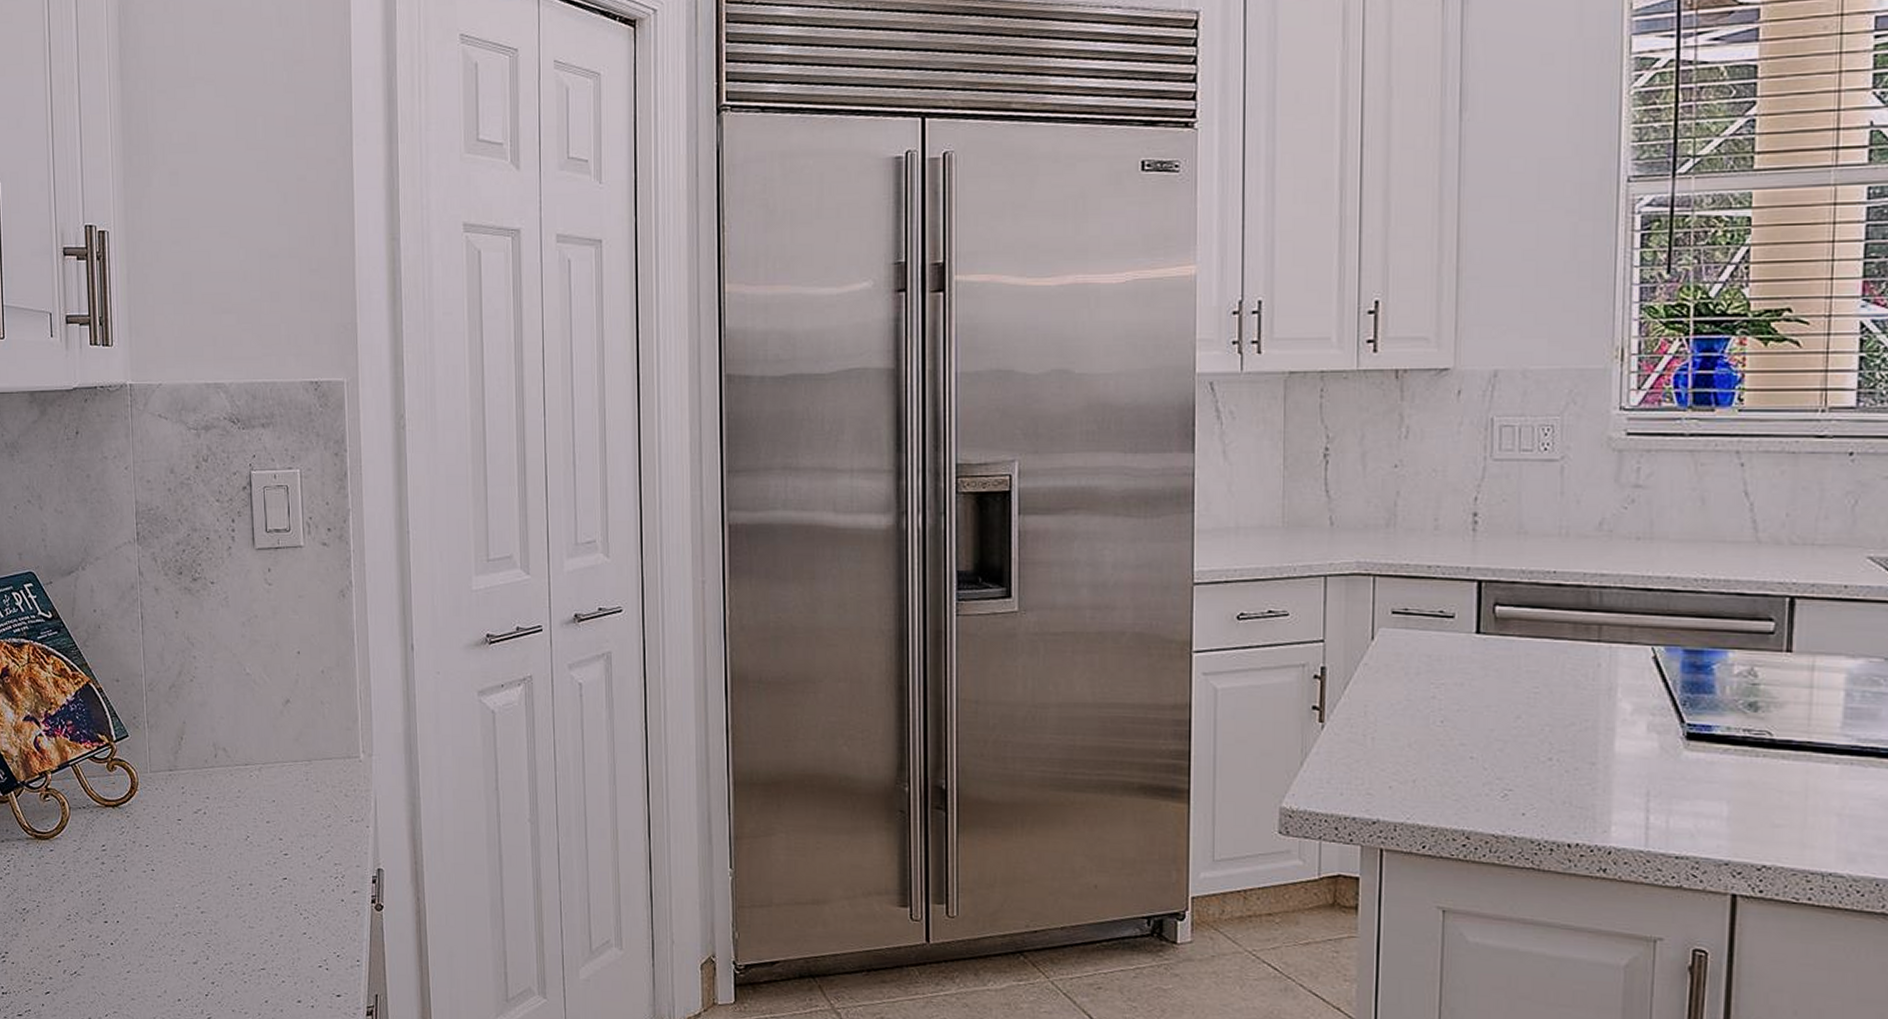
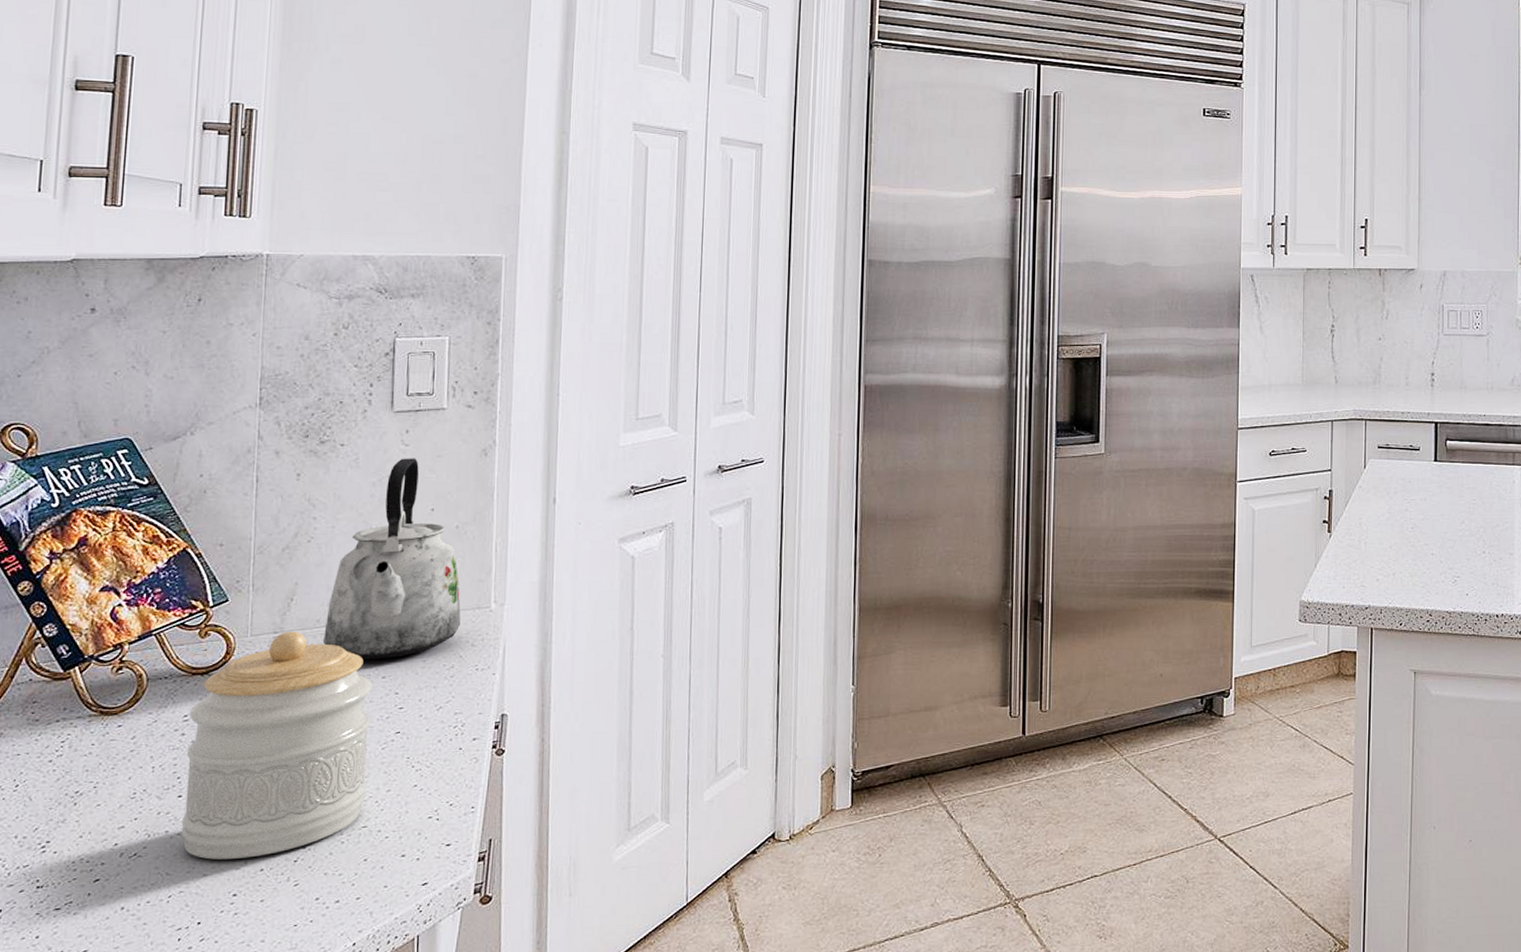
jar: none [107,770,262,988] -> present [181,631,373,860]
kettle: none [212,598,334,804] -> present [323,458,461,660]

